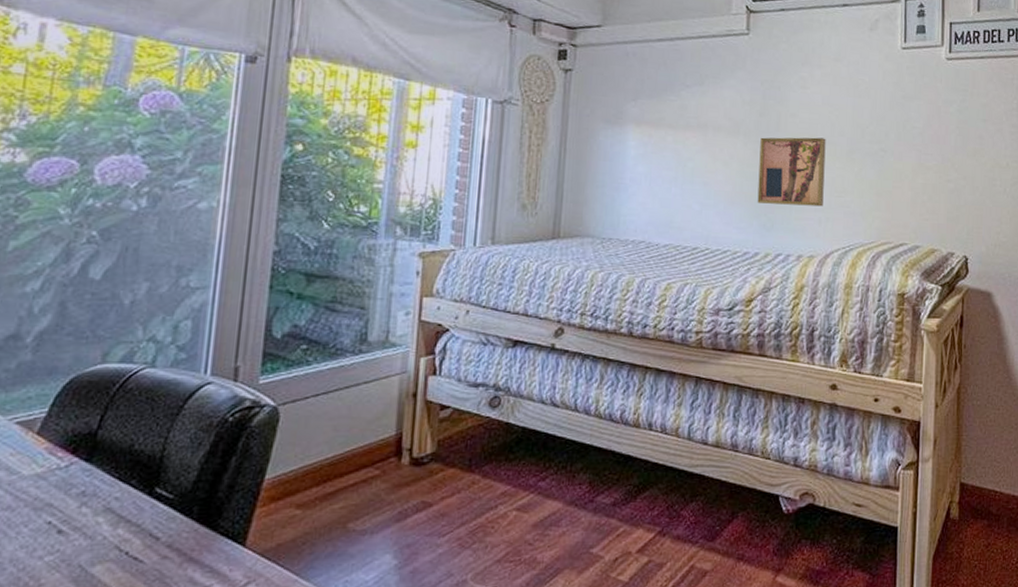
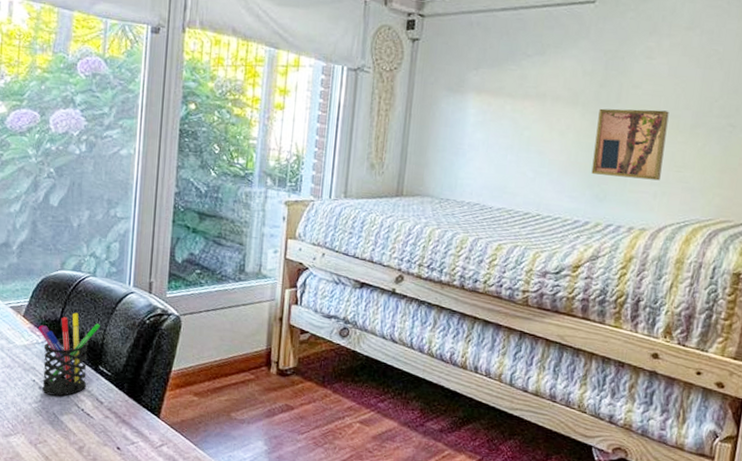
pen holder: none [60,419,161,540] -> present [38,312,101,396]

